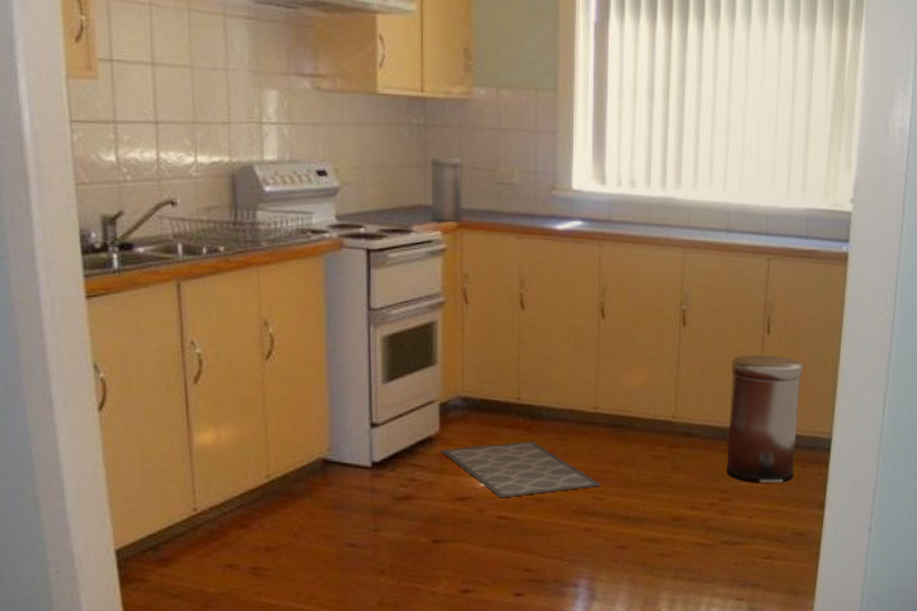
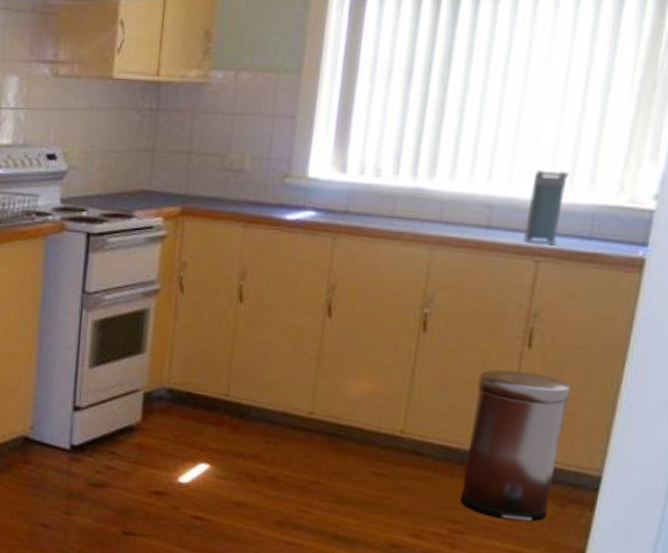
canister: present [430,156,464,222] -> none [153,141,193,208]
bath mat: present [441,442,601,498] -> none [140,440,310,499]
soap dispenser: none [756,180,787,246] -> present [523,171,570,247]

